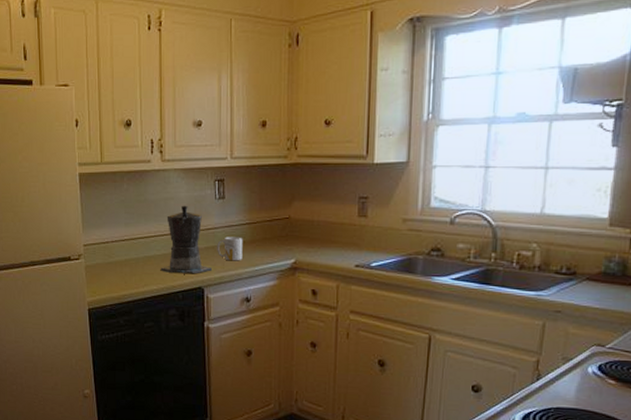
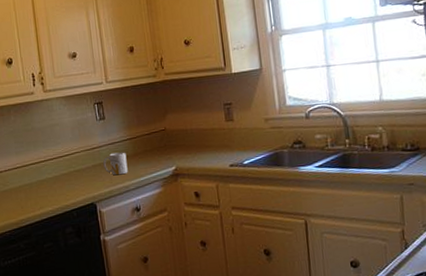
coffee maker: present [160,205,212,274] -> none [53,129,101,193]

